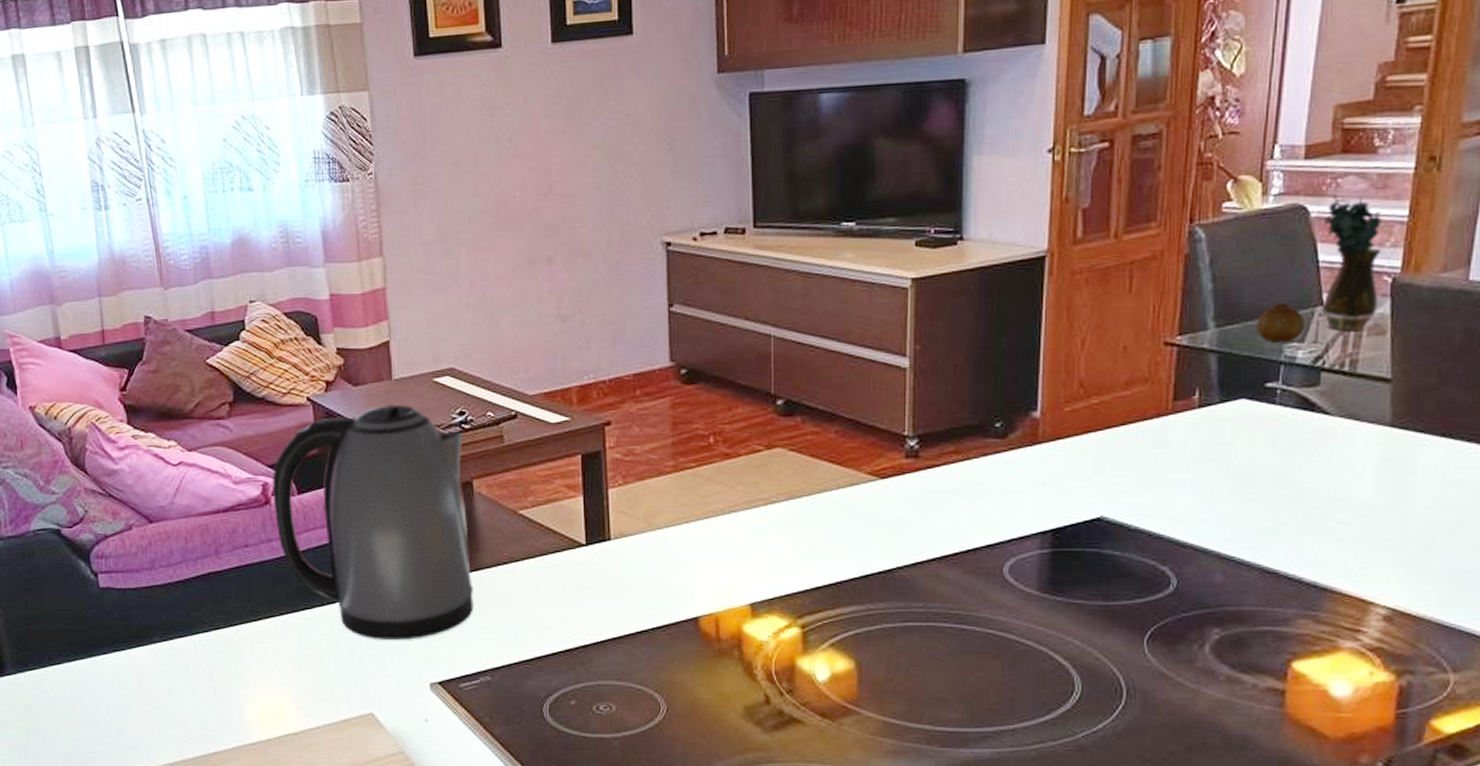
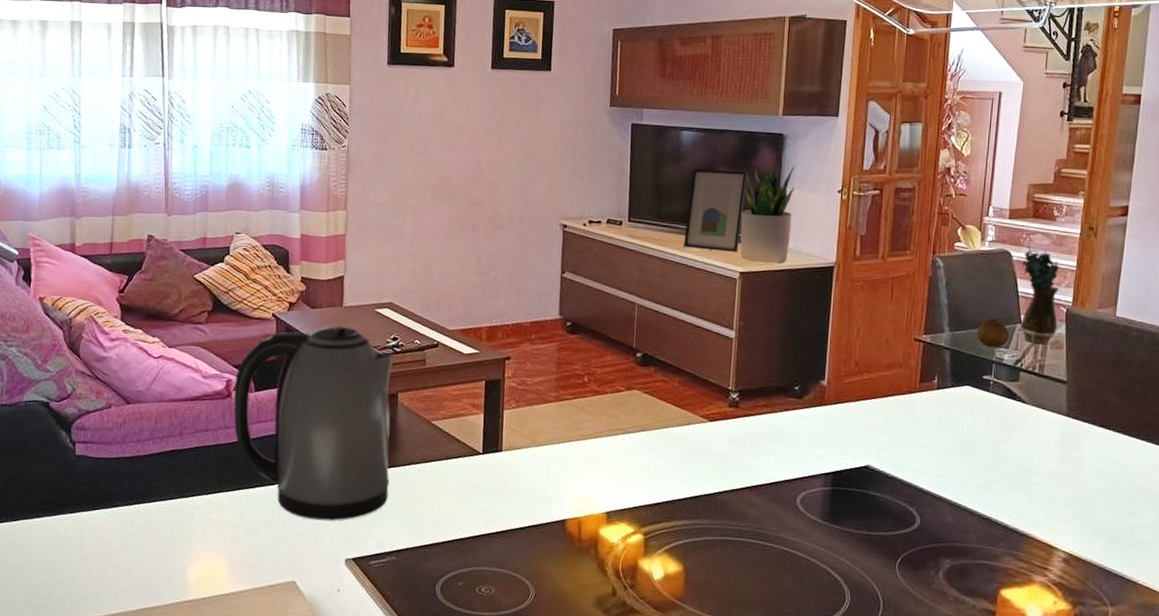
picture frame: none [832,138,918,255] -> present [684,168,749,252]
planter: none [910,122,985,264] -> present [740,164,795,264]

